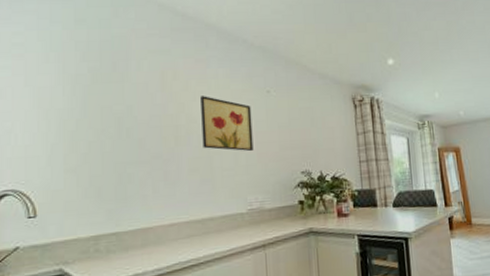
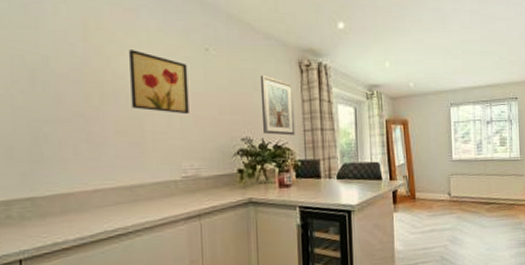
picture frame: none [317,111,352,167] -> present [260,75,296,136]

